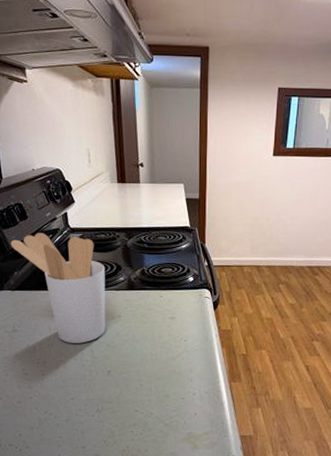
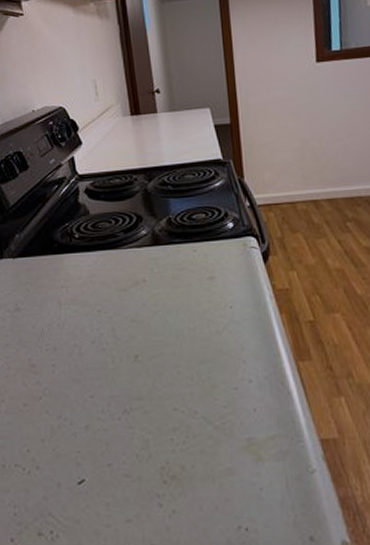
utensil holder: present [10,233,106,343] -> none [9,184,128,321]

